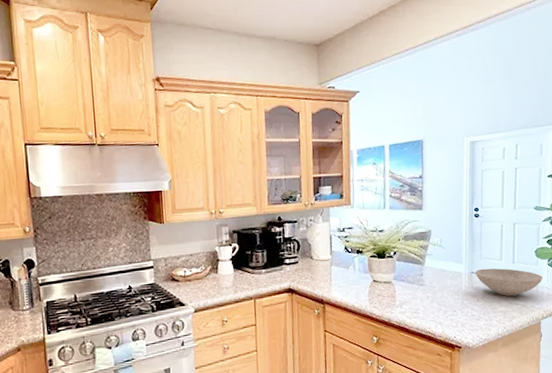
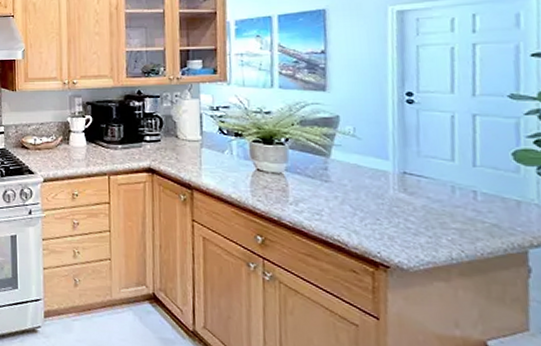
bowl: present [475,268,543,297] -> none [409,169,530,211]

